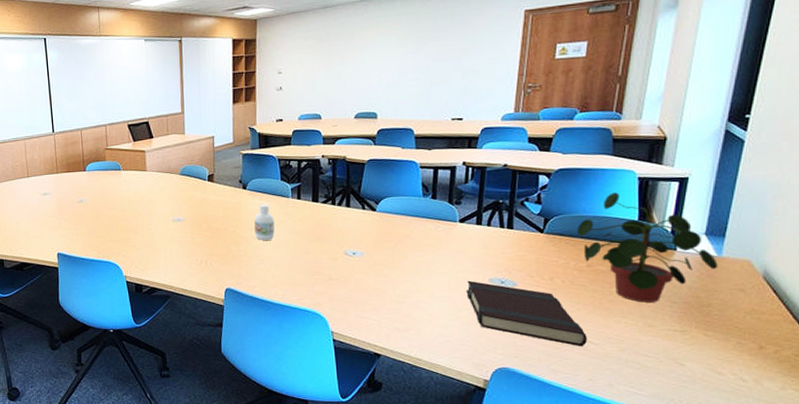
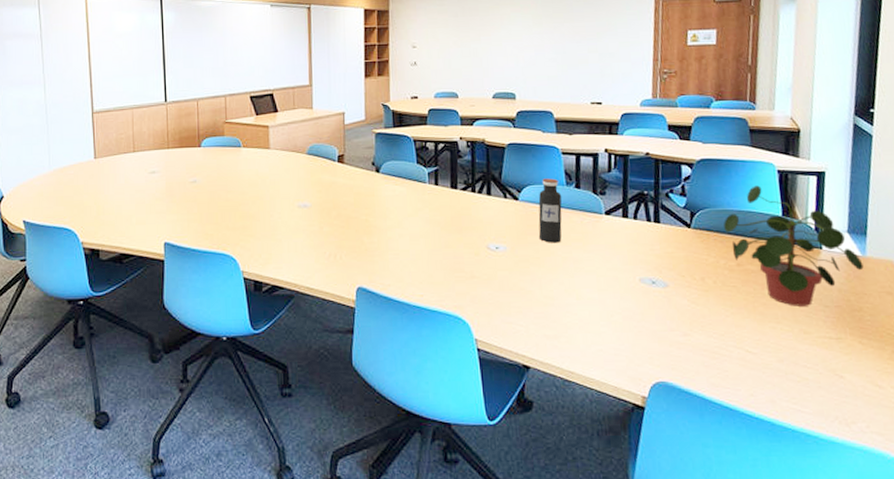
bottle: present [254,204,275,240] -> none [388,189,411,231]
water bottle: none [394,190,418,249] -> present [538,178,562,243]
book: present [466,280,587,347] -> none [617,280,745,357]

